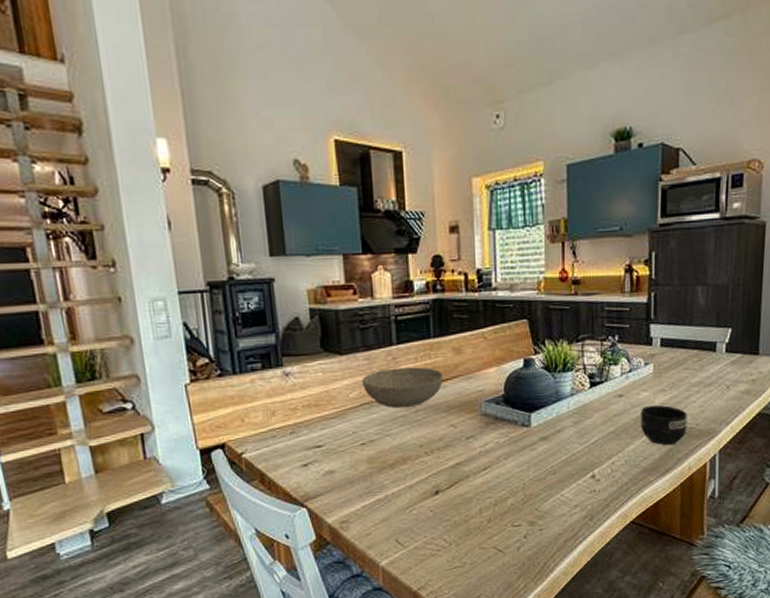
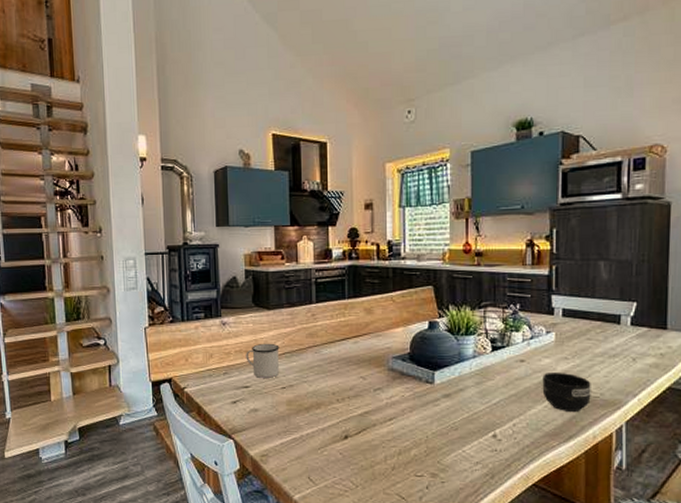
mug: none [316,393,357,435] -> present [246,343,279,378]
bowl: present [361,366,444,409] -> none [284,323,356,359]

